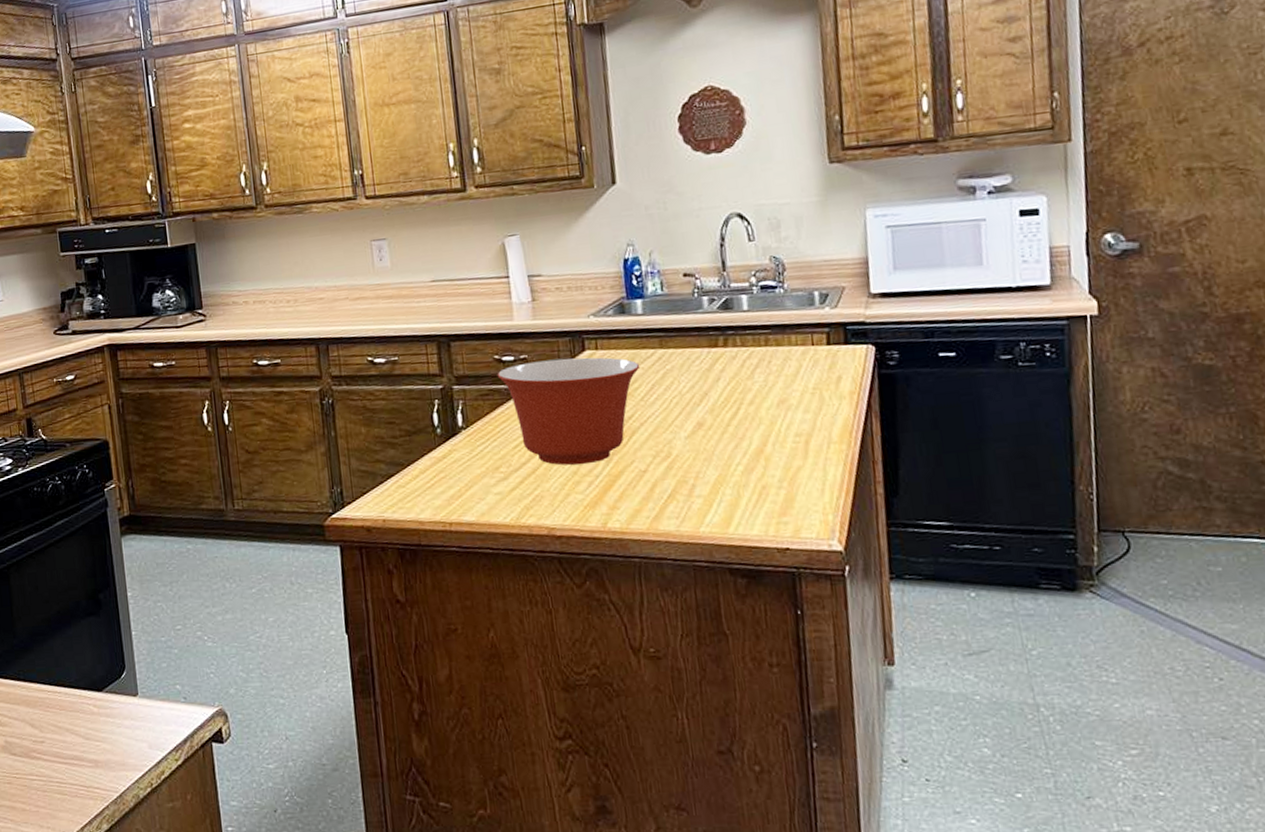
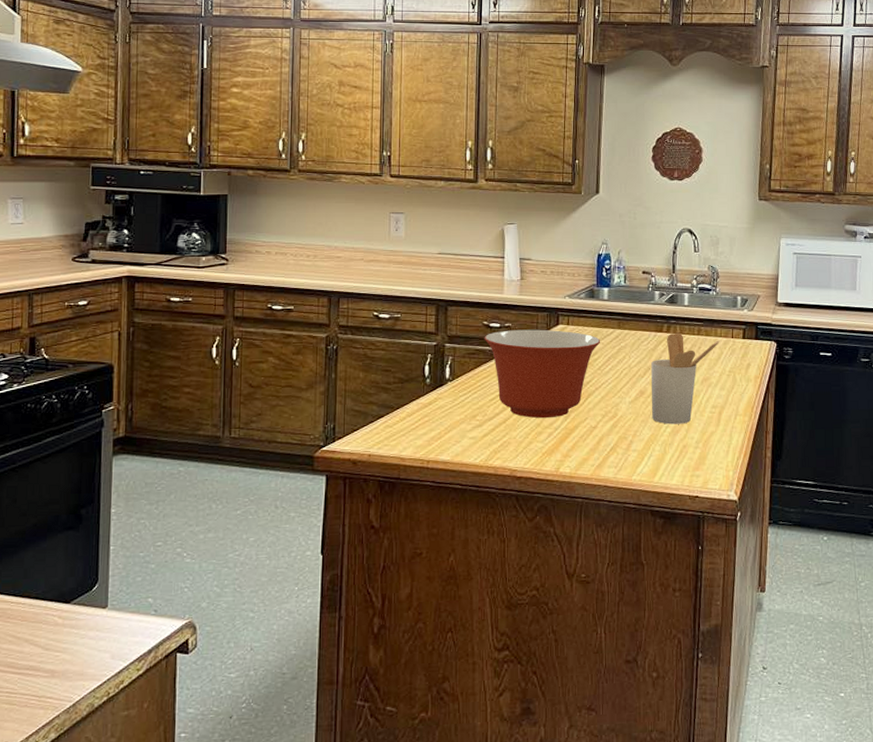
utensil holder: none [708,345,796,462] -> present [651,332,720,425]

